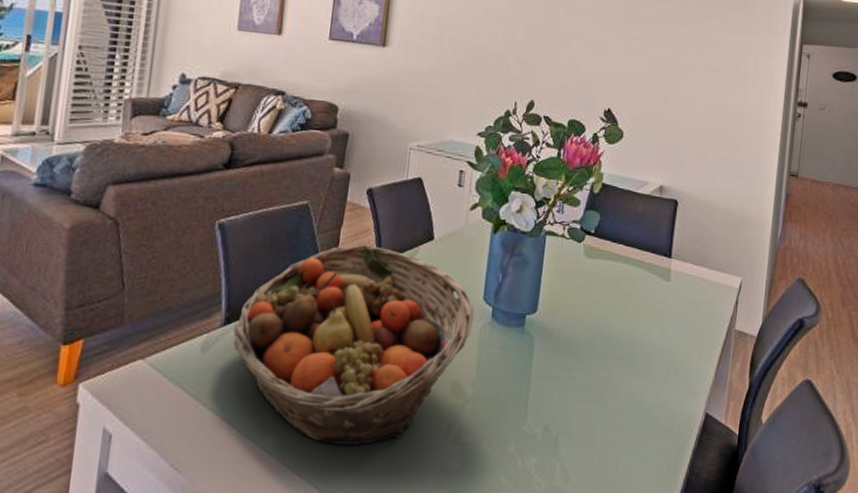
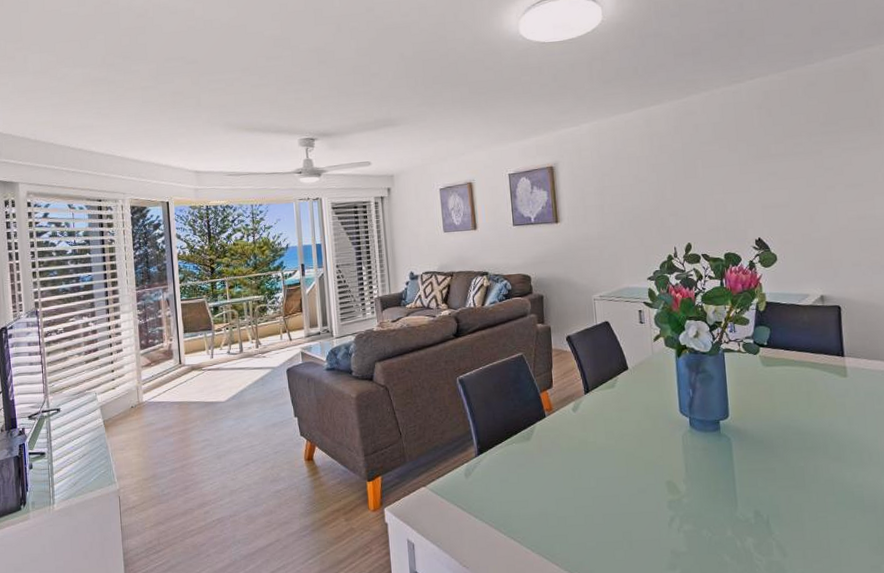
fruit basket: present [233,244,474,446] -> none [485,380,675,540]

